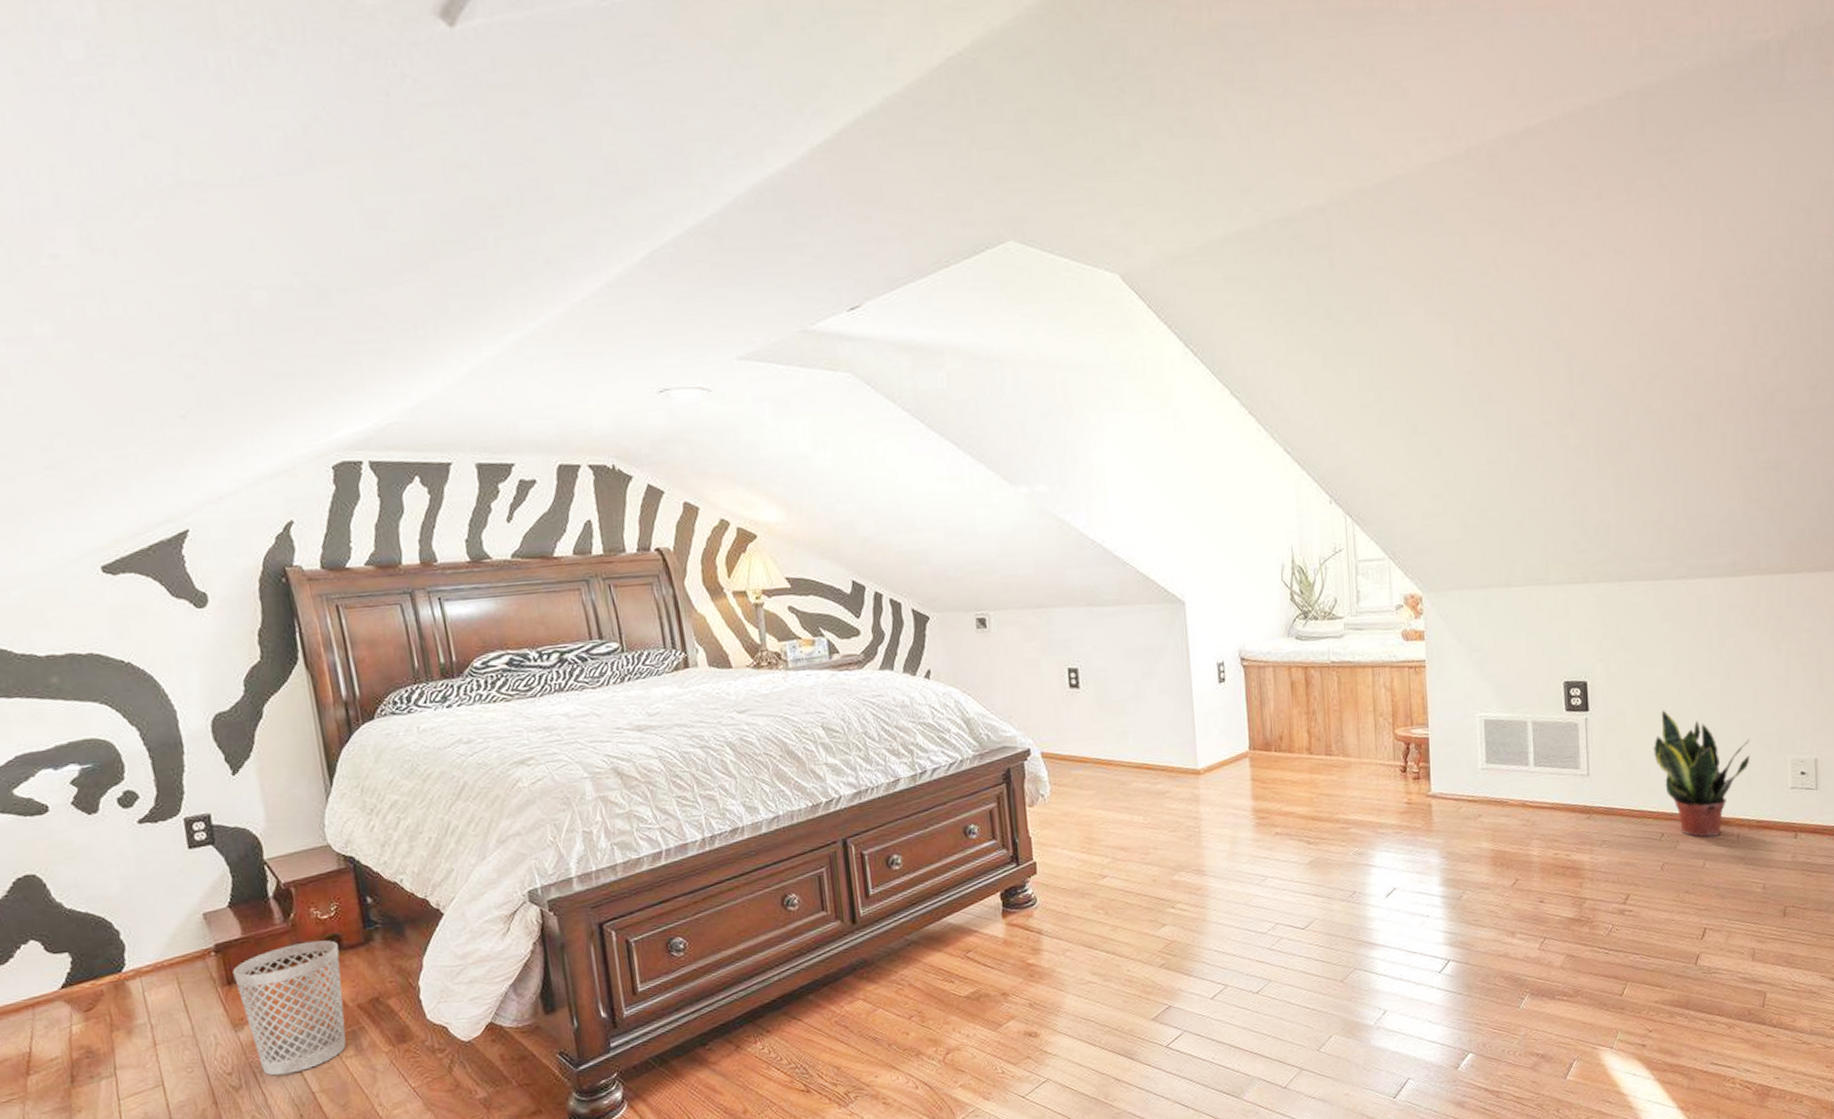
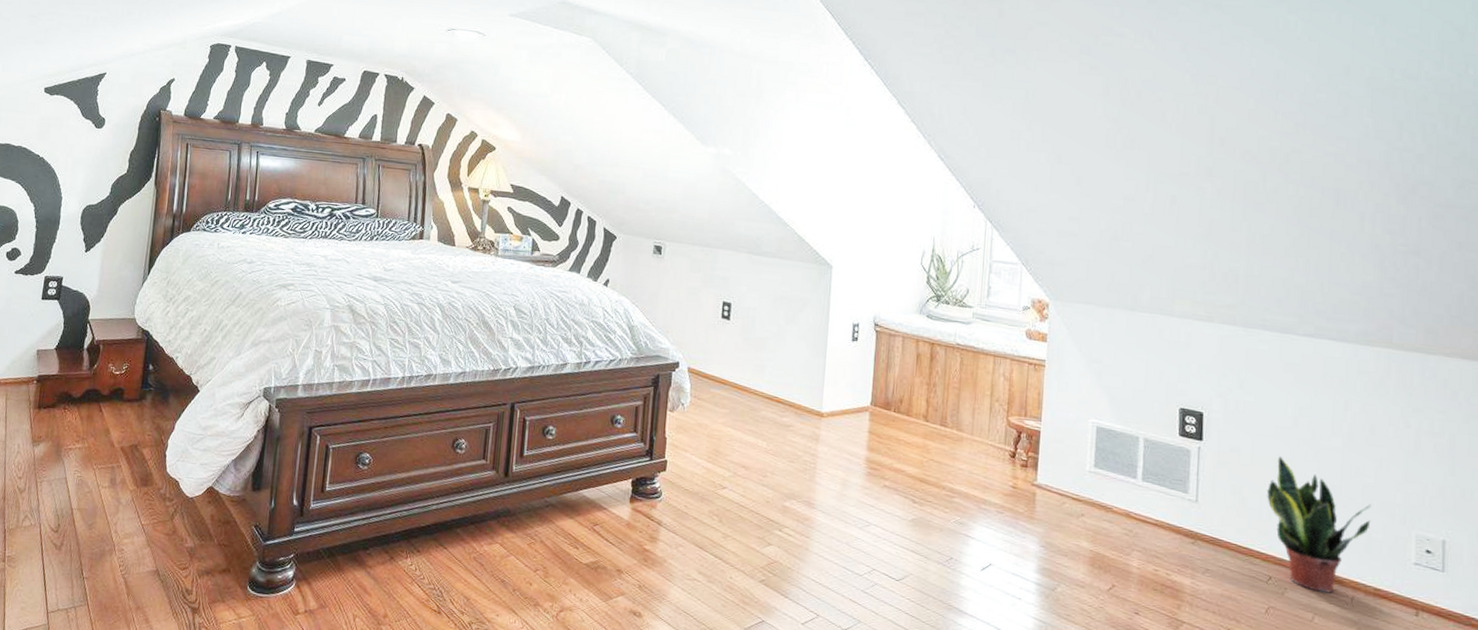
wastebasket: present [233,940,346,1076] -> none [42,388,120,490]

